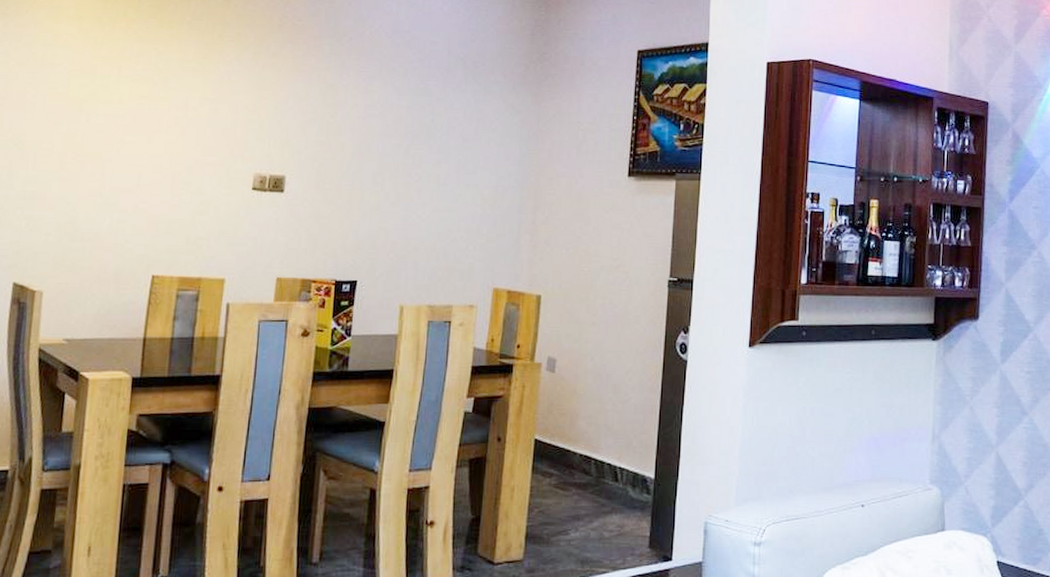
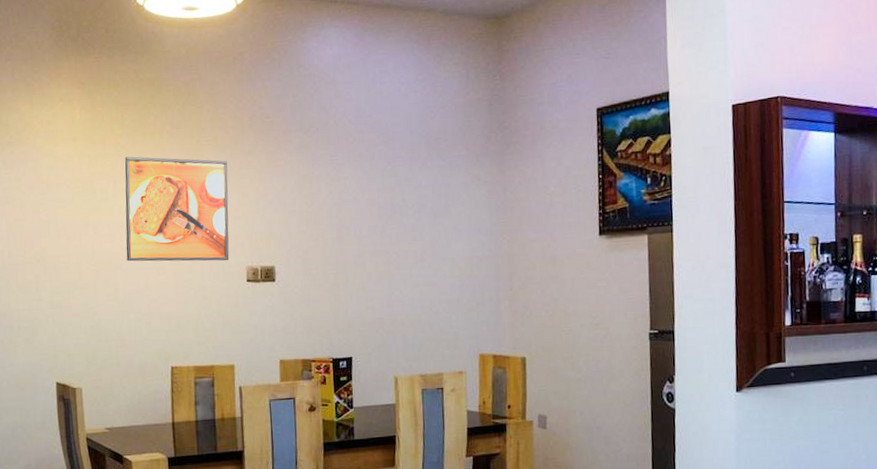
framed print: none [119,43,249,165] -> present [125,156,230,262]

